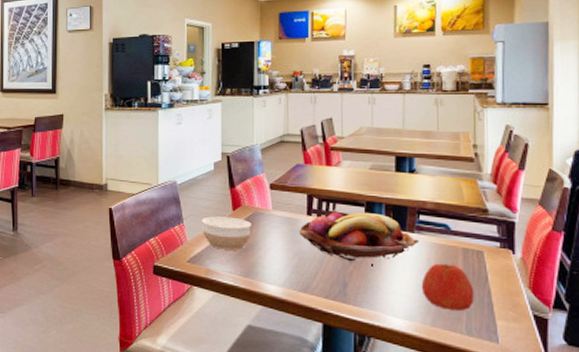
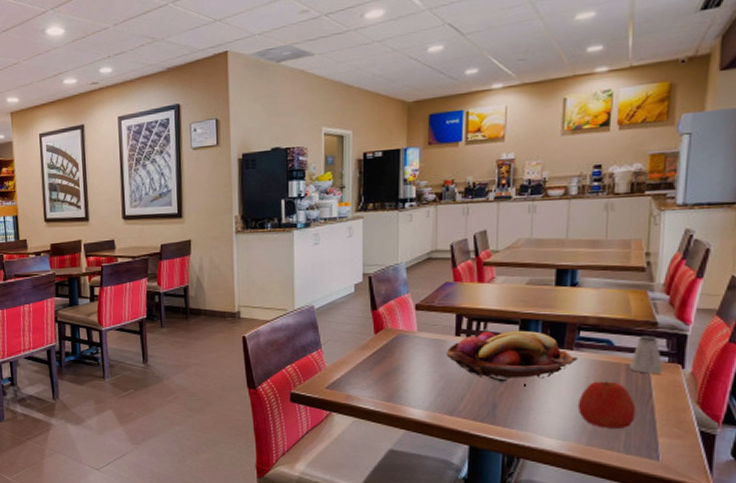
bowl: present [201,216,251,250] -> none [340,341,394,375]
saltshaker: none [466,221,496,258] -> present [629,335,663,374]

